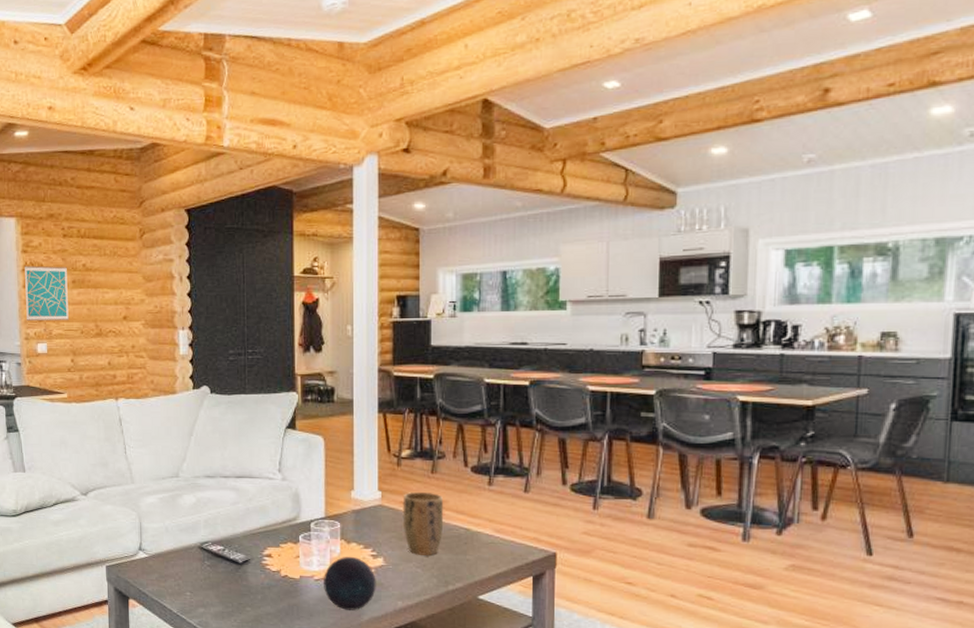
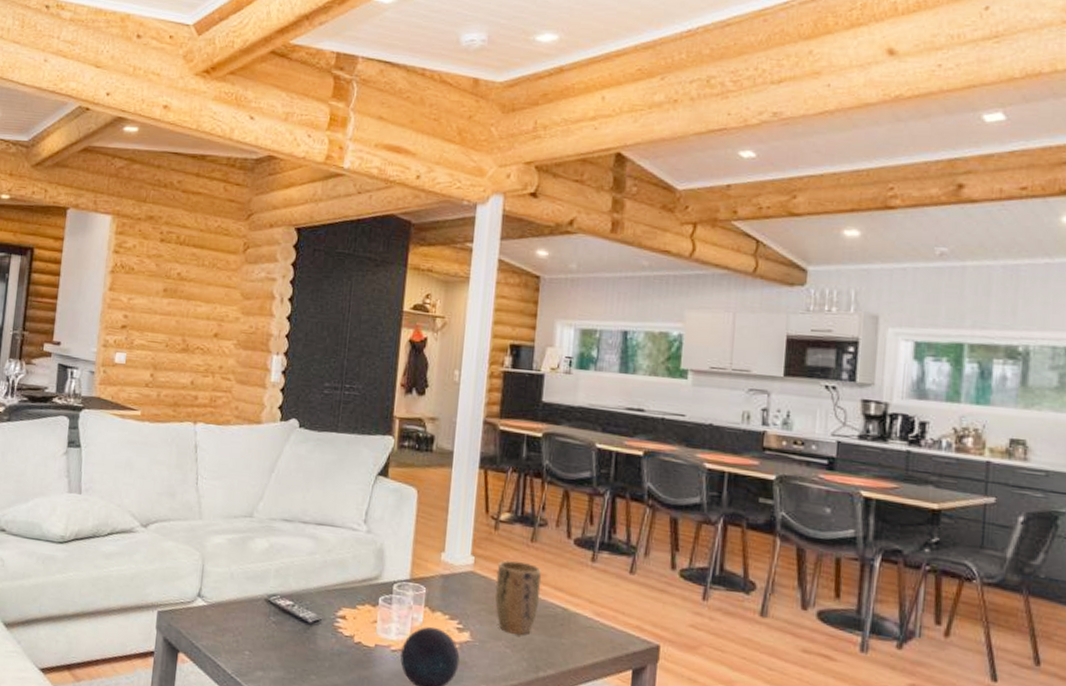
wall art: present [25,265,69,322] -> none [108,267,160,332]

